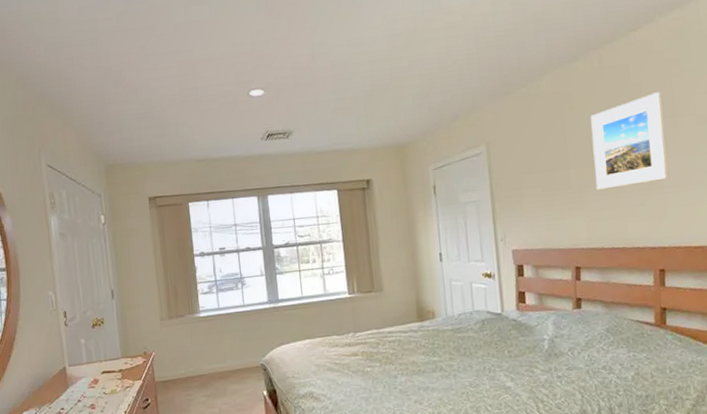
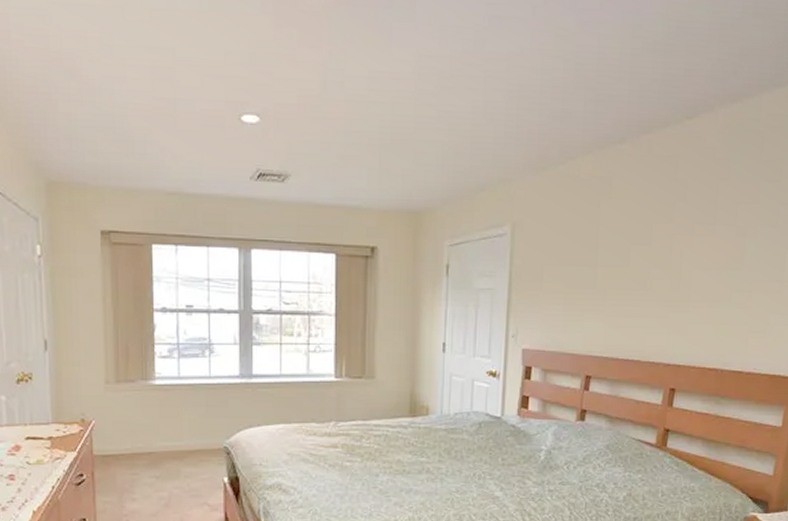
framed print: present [590,92,669,190] -> none [621,194,706,294]

